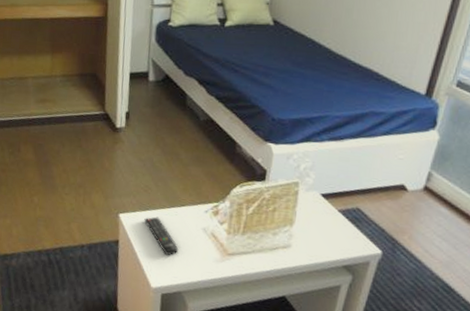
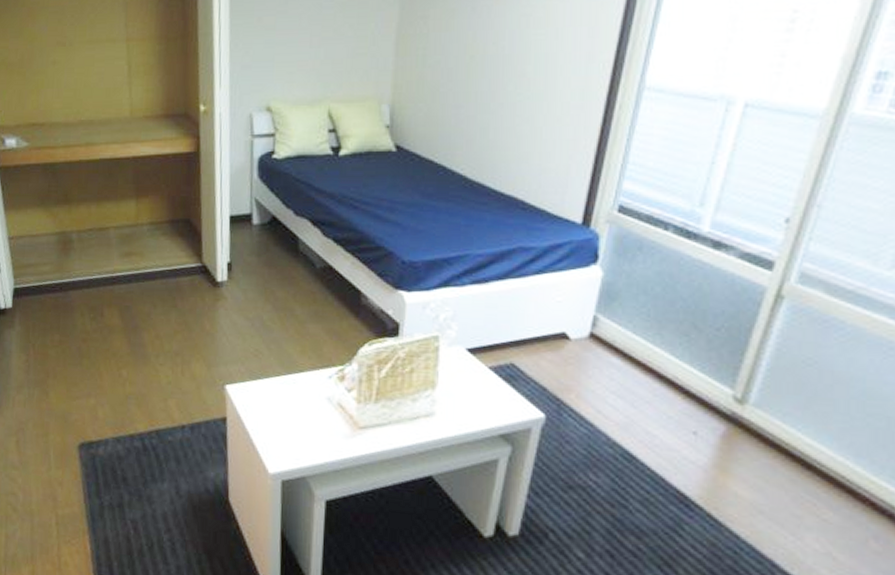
remote control: present [144,216,178,256] -> none [256,386,298,434]

